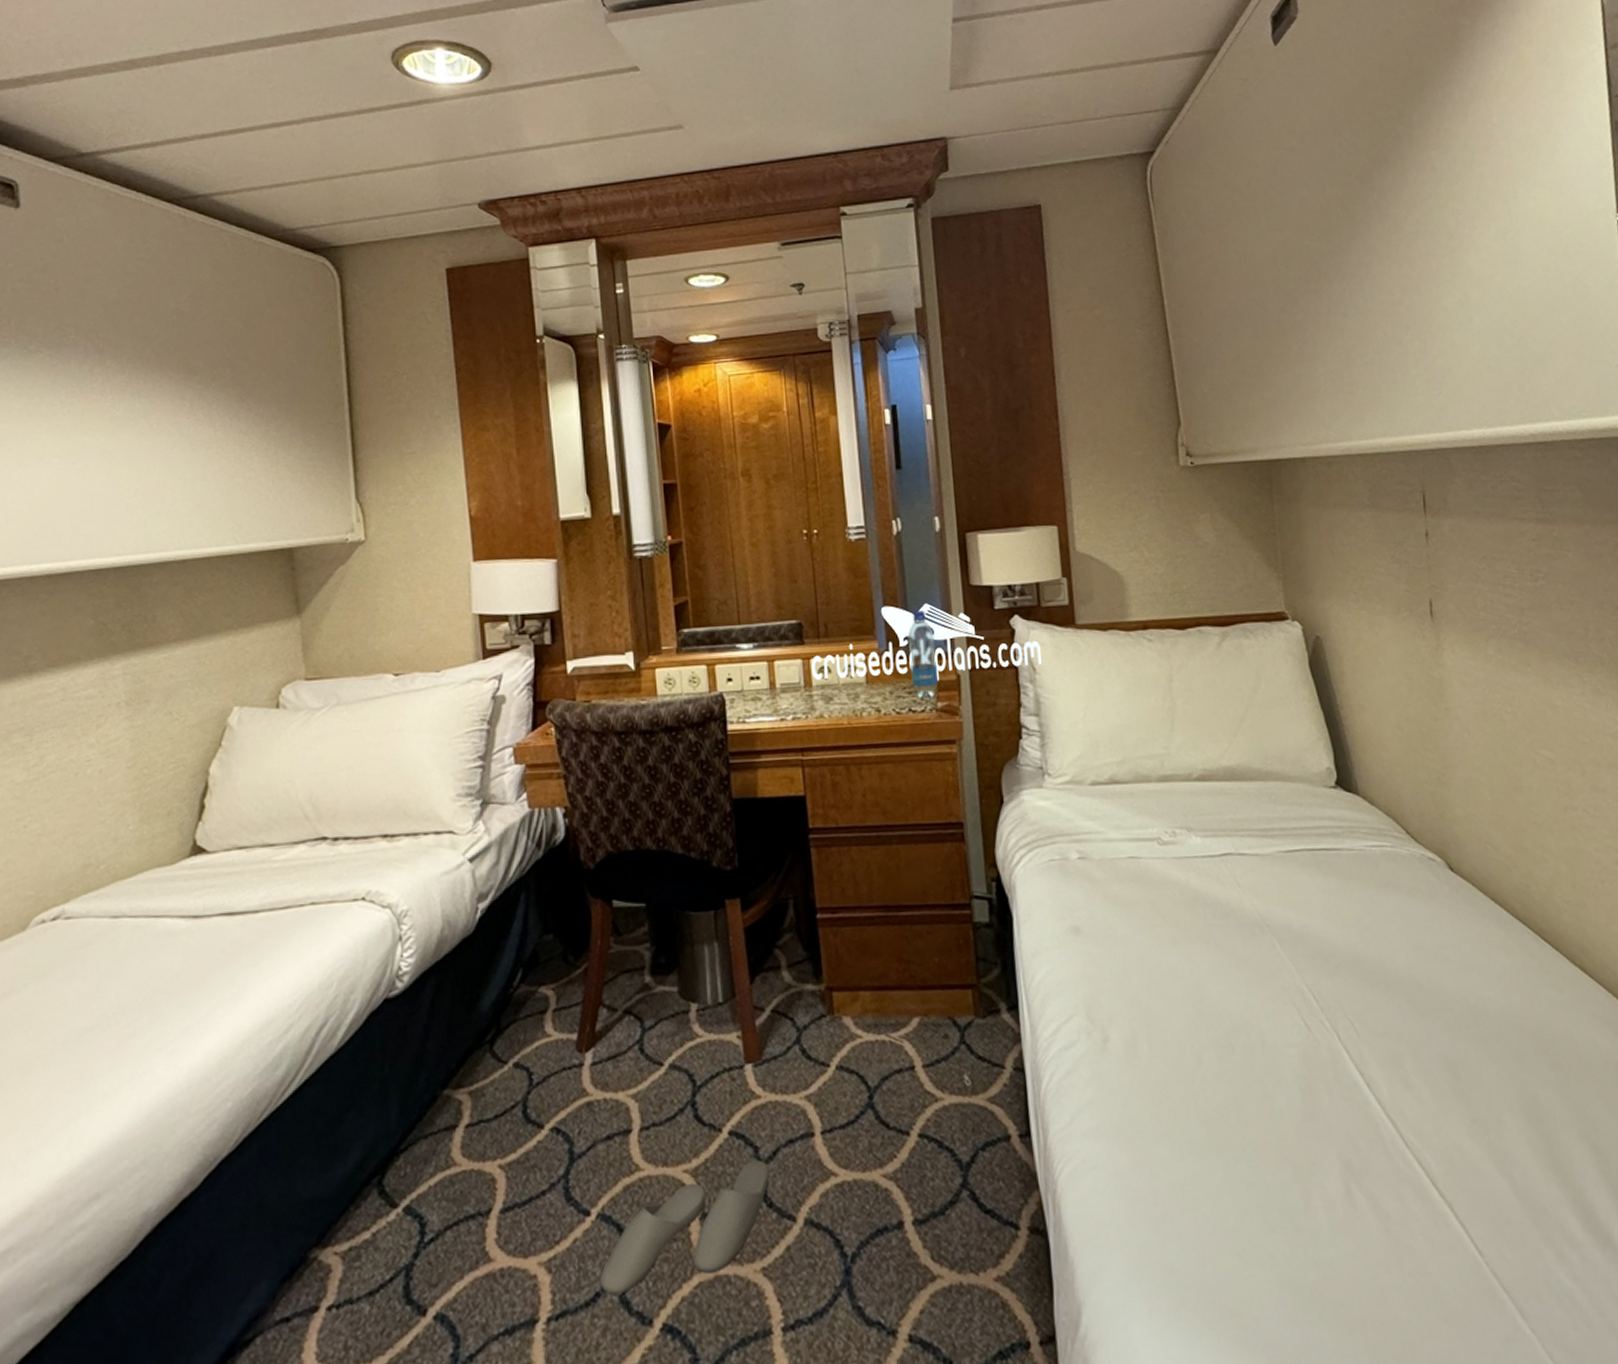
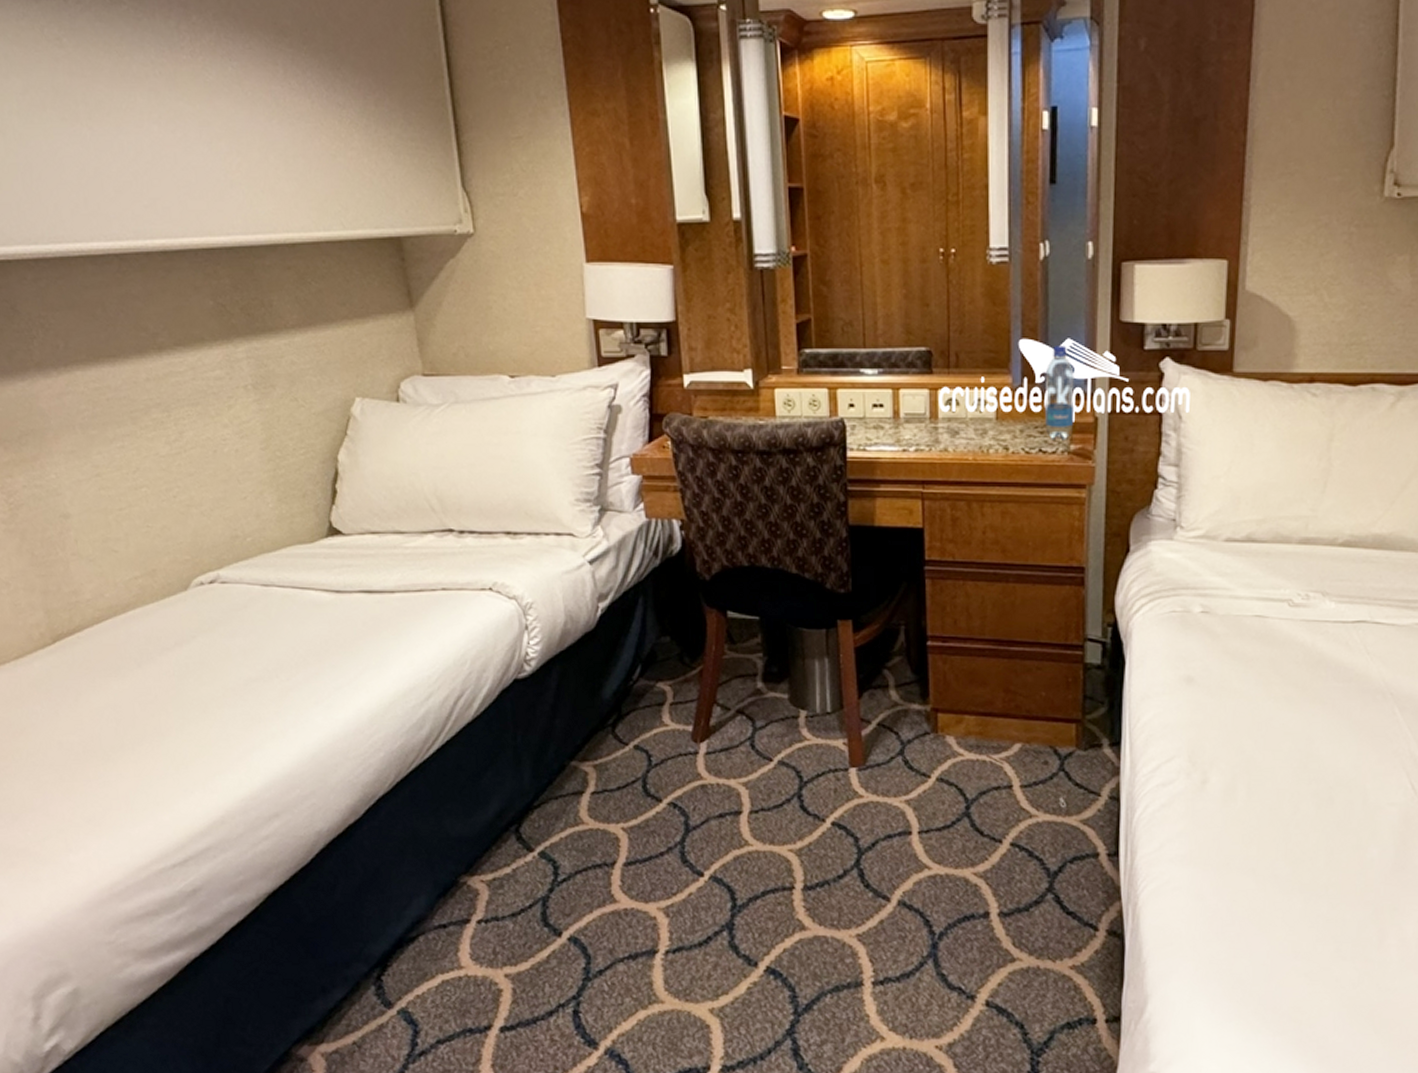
slippers: present [600,1160,770,1296] -> none [712,848,868,941]

